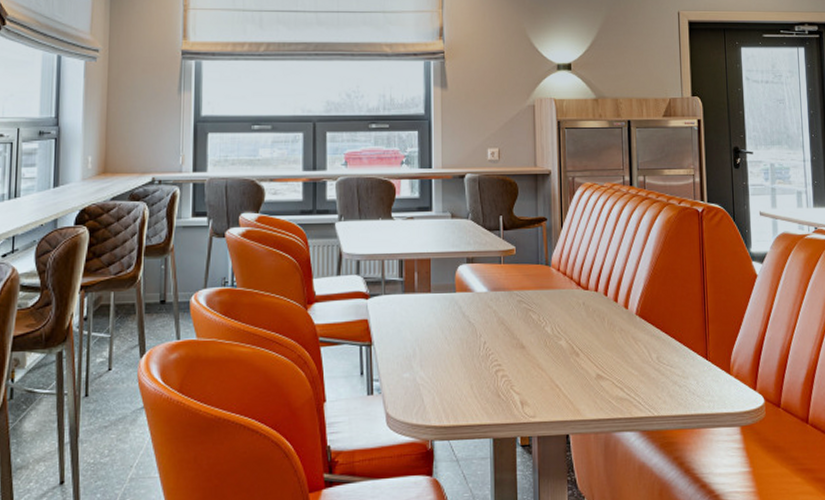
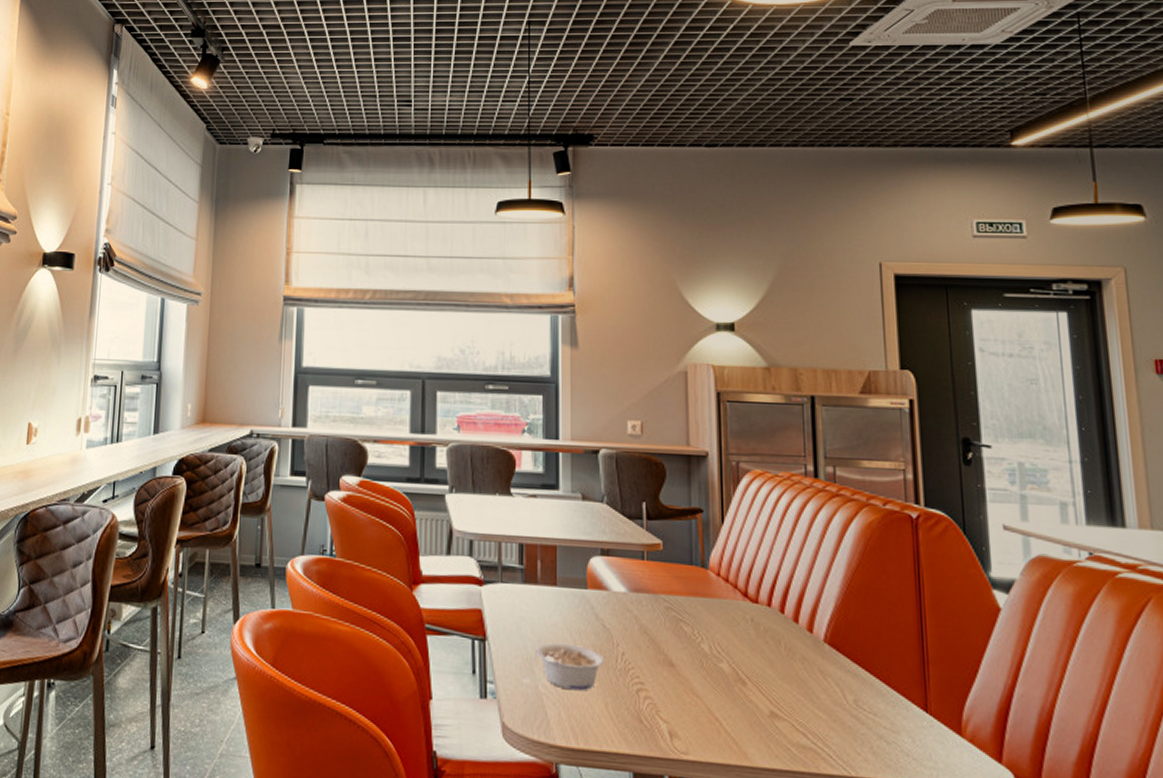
legume: none [414,340,470,378] -> present [536,643,604,691]

